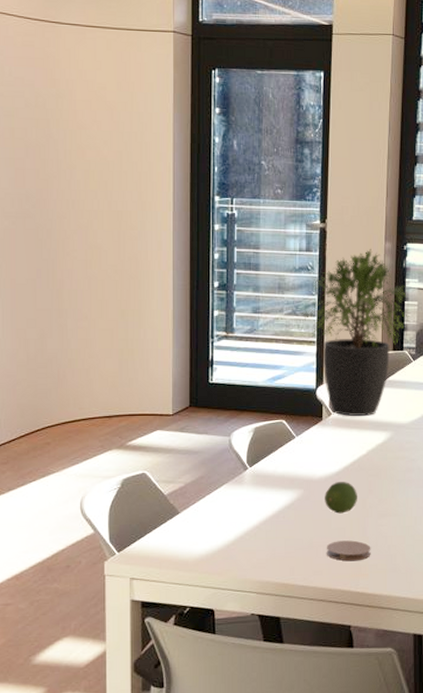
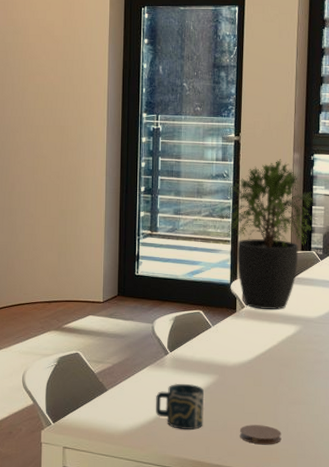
cup: none [235,500,288,550] -> present [156,383,205,430]
fruit: present [325,482,357,514] -> none [238,370,269,399]

